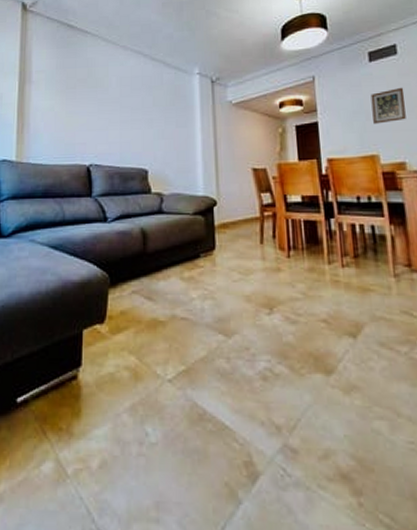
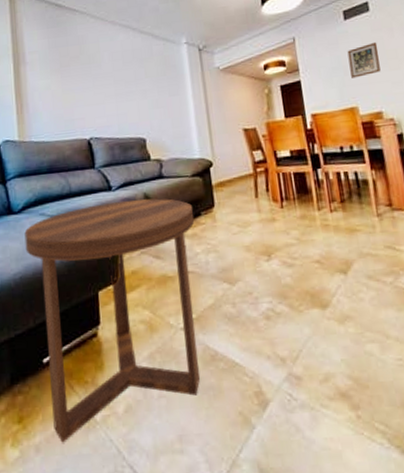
side table: none [11,235,193,495] -> present [24,198,200,443]

